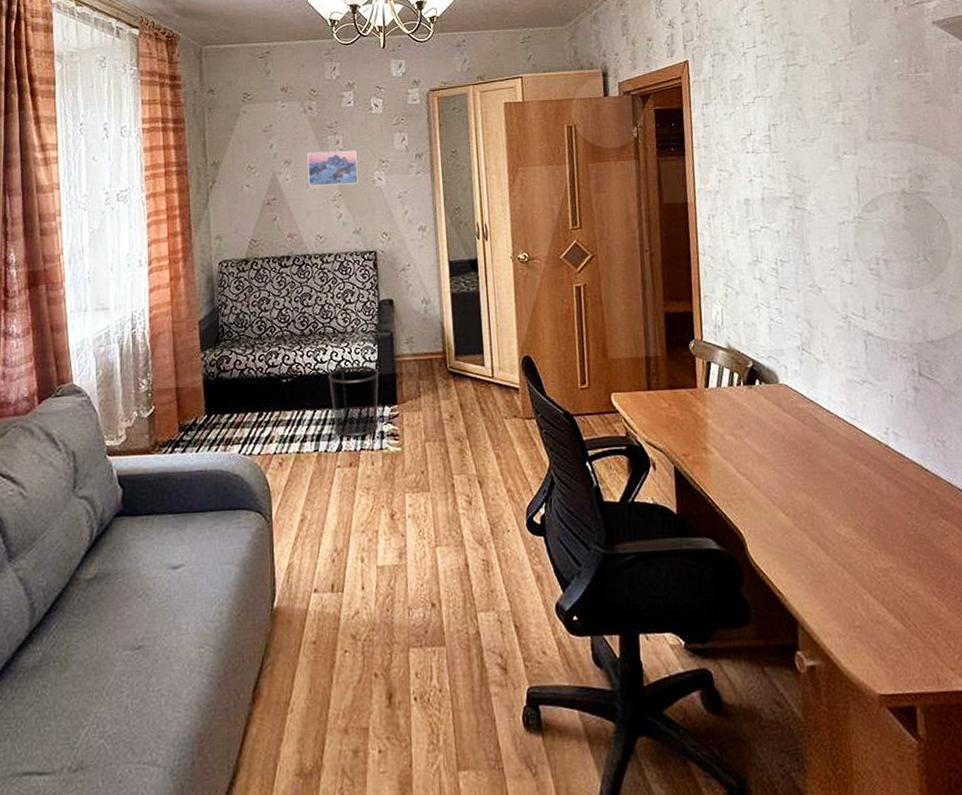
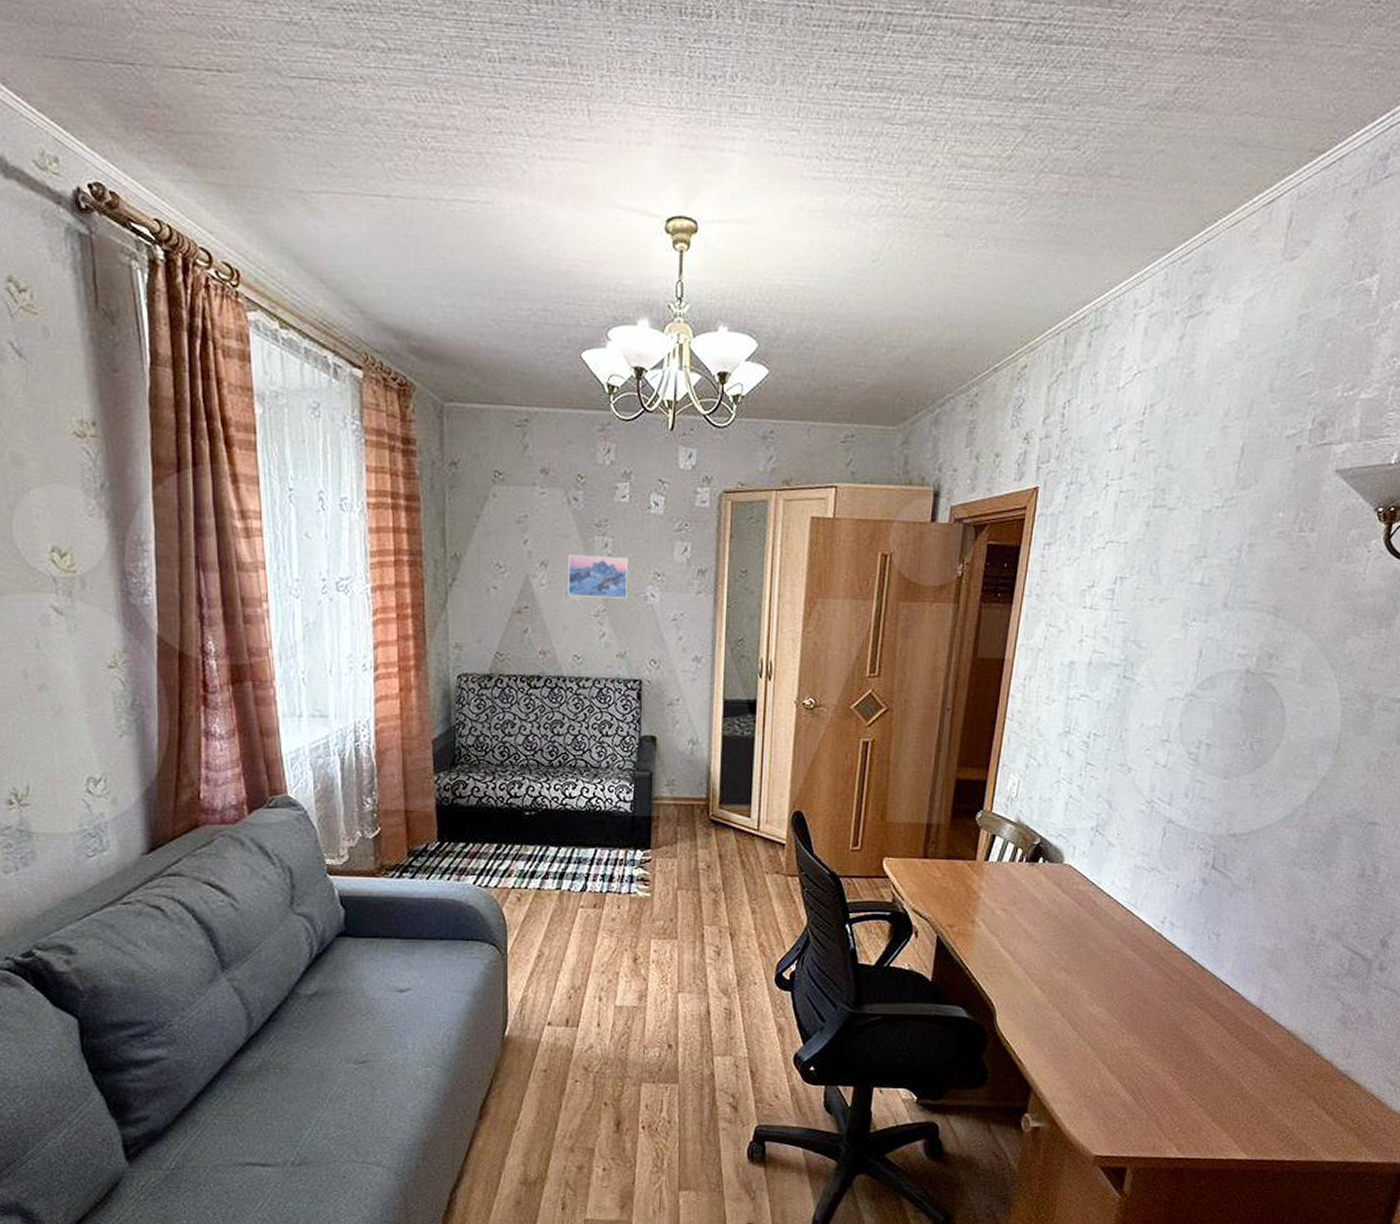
waste bin: present [327,365,380,437] -> none [576,804,634,878]

